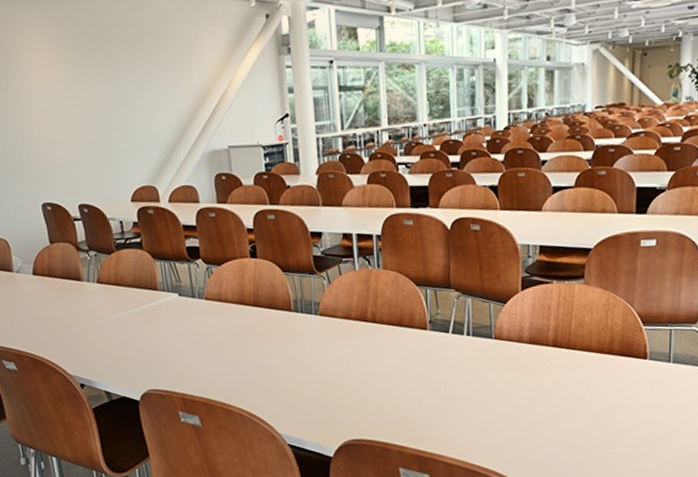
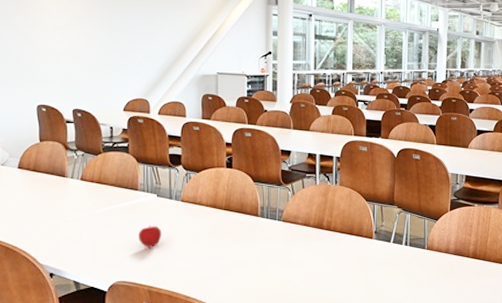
apple: none [164,327,189,352] -> present [139,225,162,247]

